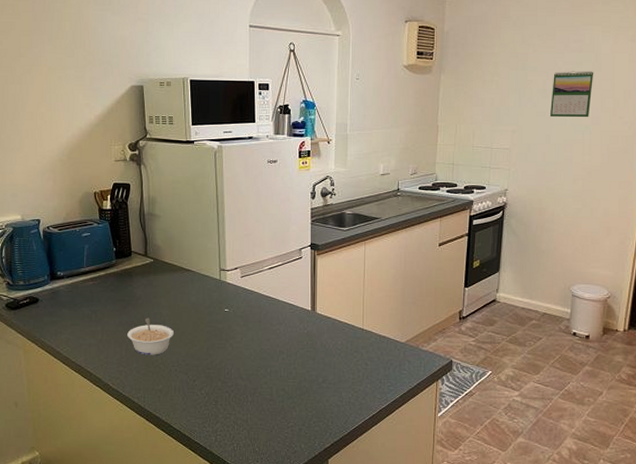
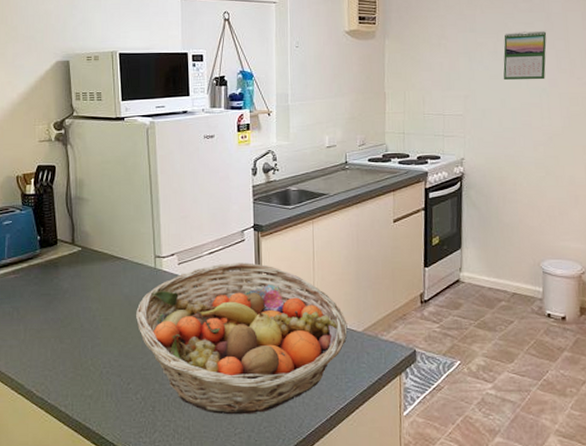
legume: present [127,318,174,355] -> none [53,313,105,356]
fruit basket: none [202,277,392,411] -> present [136,262,348,415]

